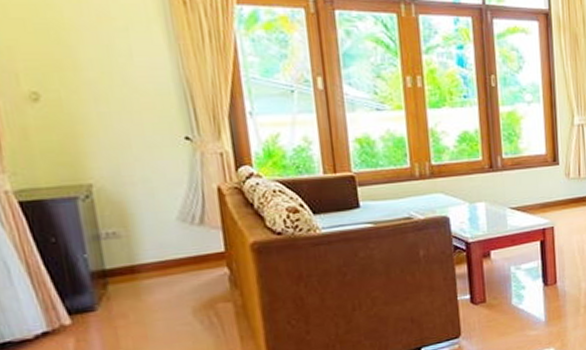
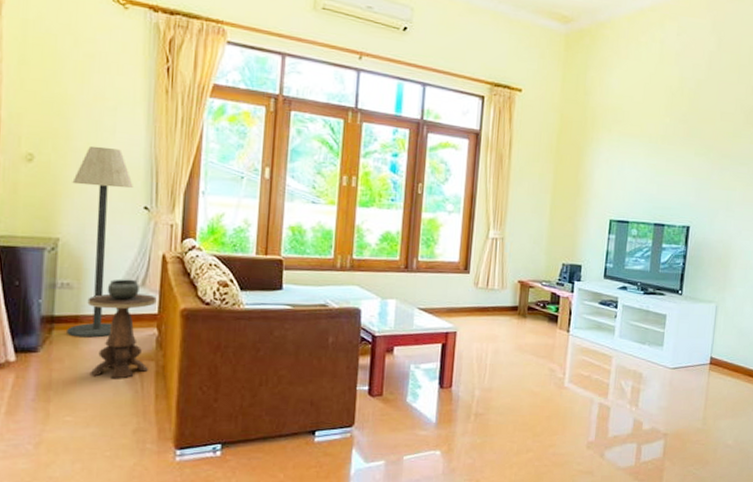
floor lamp: none [93,74,176,289] -> present [67,145,133,338]
side table: none [140,218,226,328] -> present [87,279,157,379]

